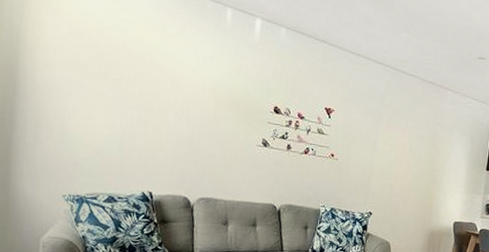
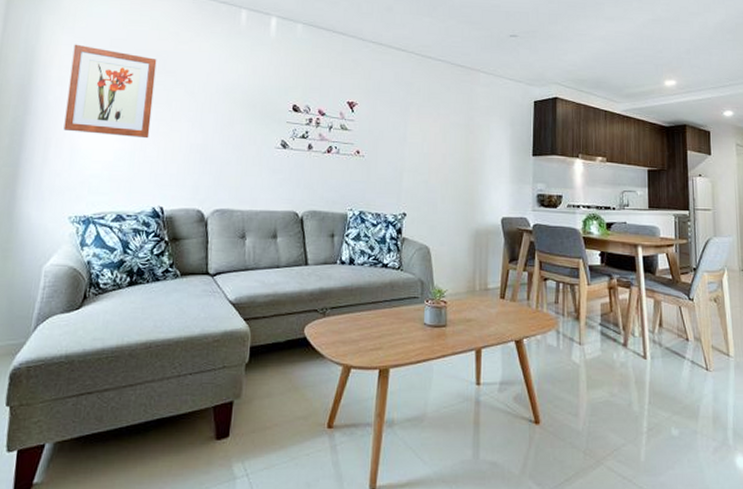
wall art: none [53,27,144,128] -> present [63,44,157,139]

